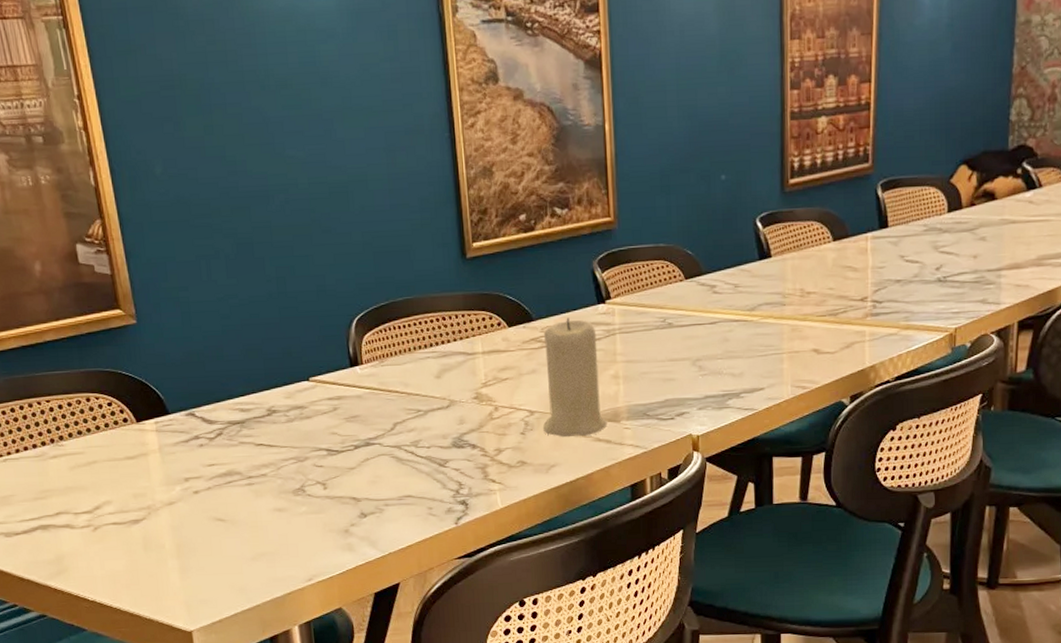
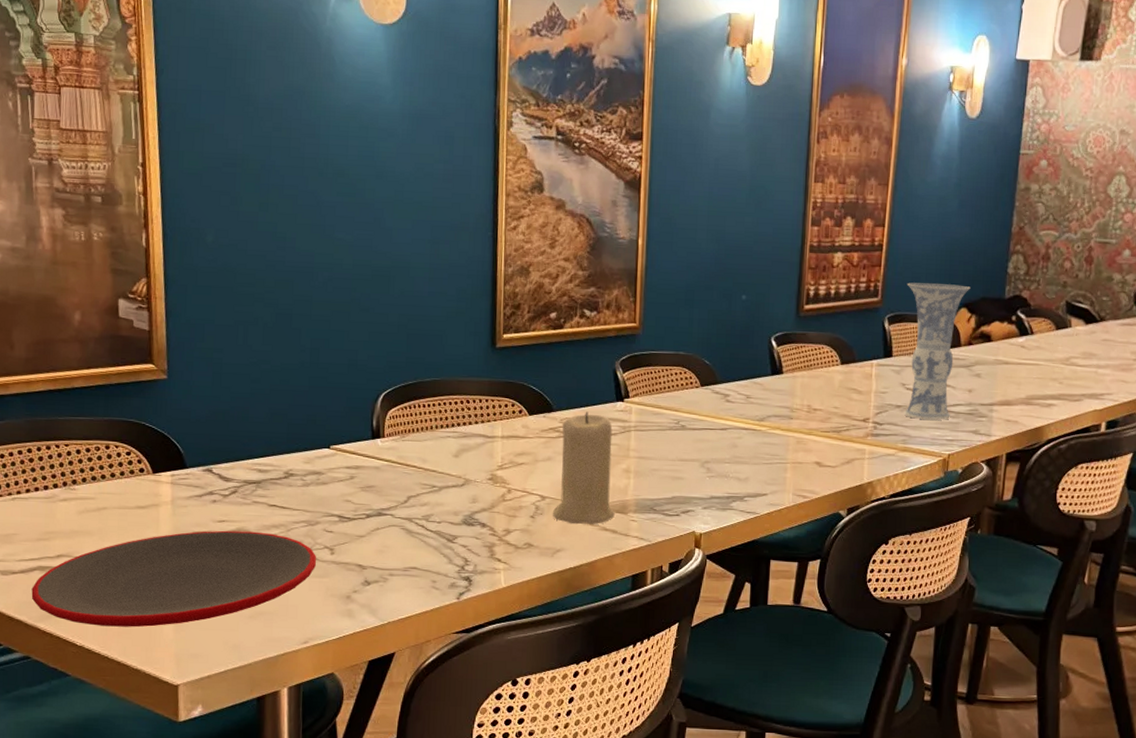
plate: none [36,472,311,580] -> present [31,530,317,627]
vase: none [899,139,970,293] -> present [905,282,971,420]

